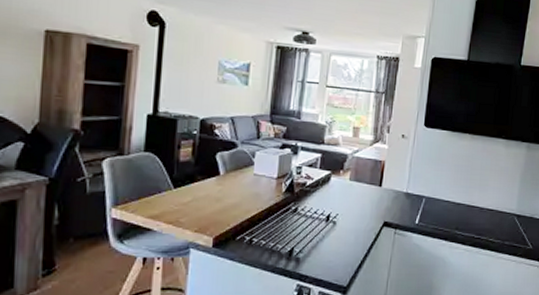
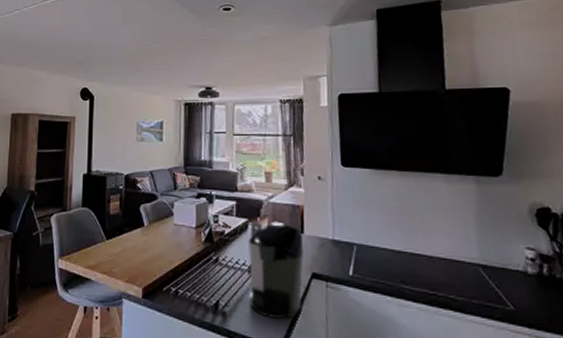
coffee maker: none [323,173,381,262] -> present [248,221,305,319]

